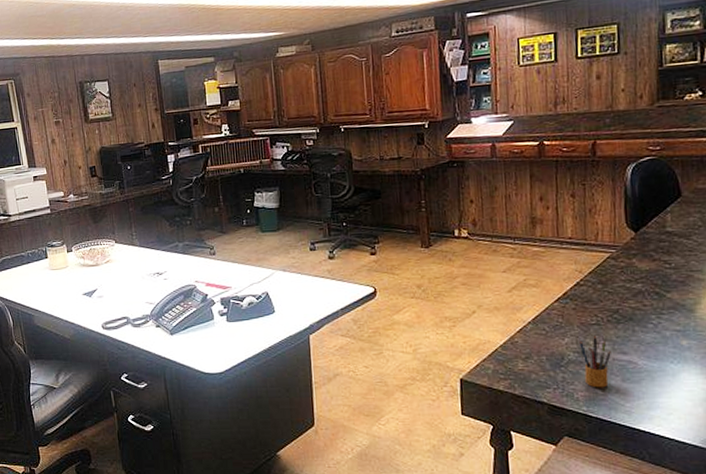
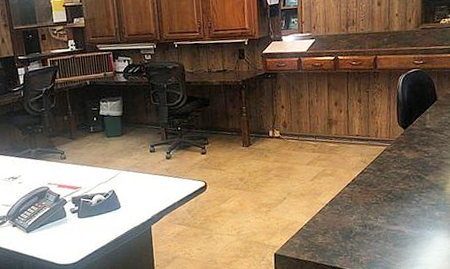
pencil box: present [579,334,611,388] -> none [363,211,386,253]

